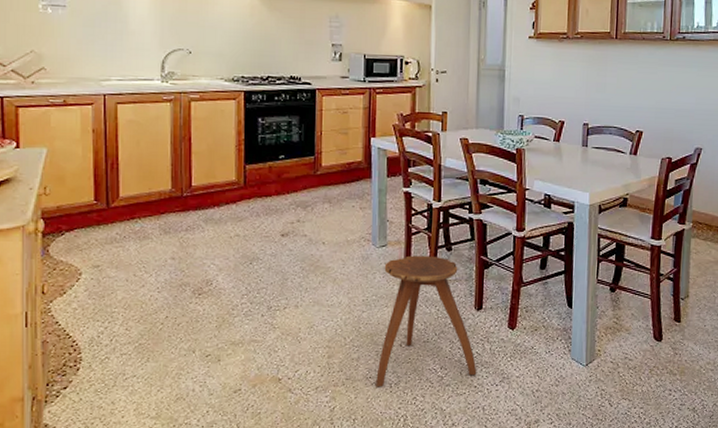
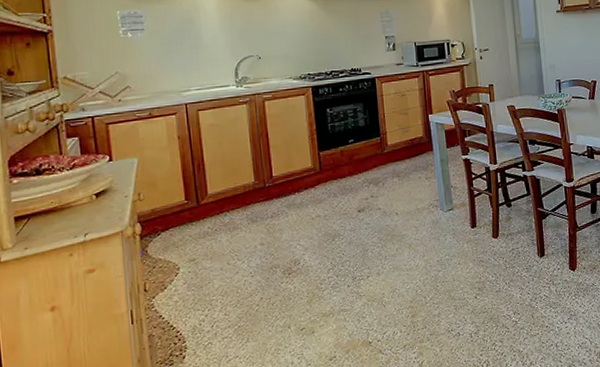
stool: present [376,255,477,387] -> none [453,213,547,339]

